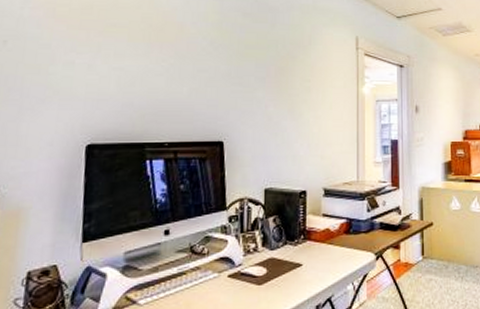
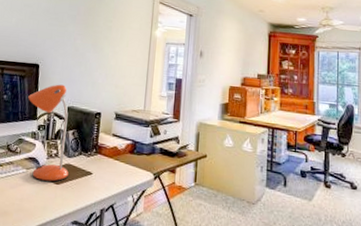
desk lamp: none [212,163,273,285] -> present [28,84,69,183]

